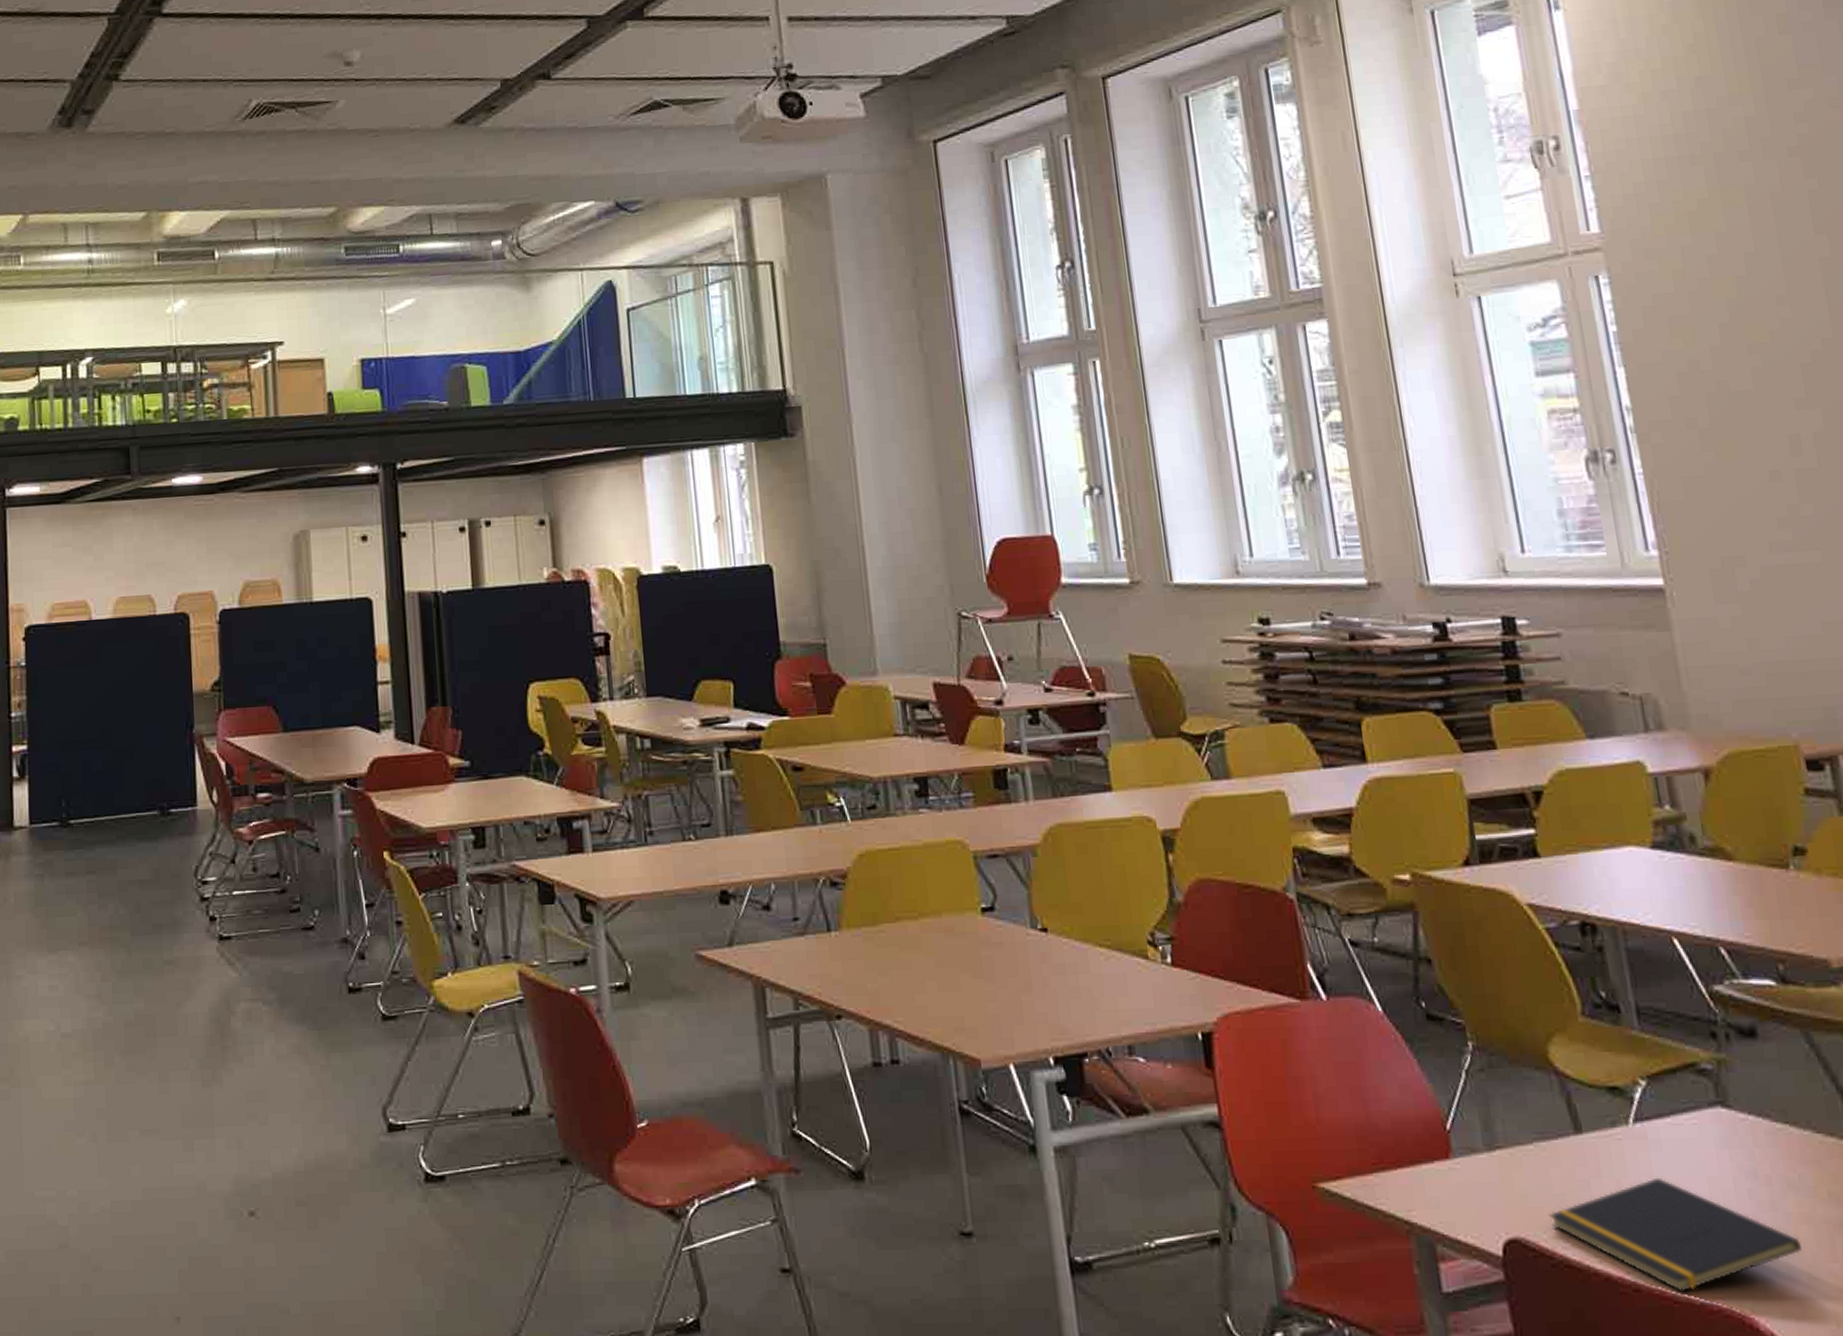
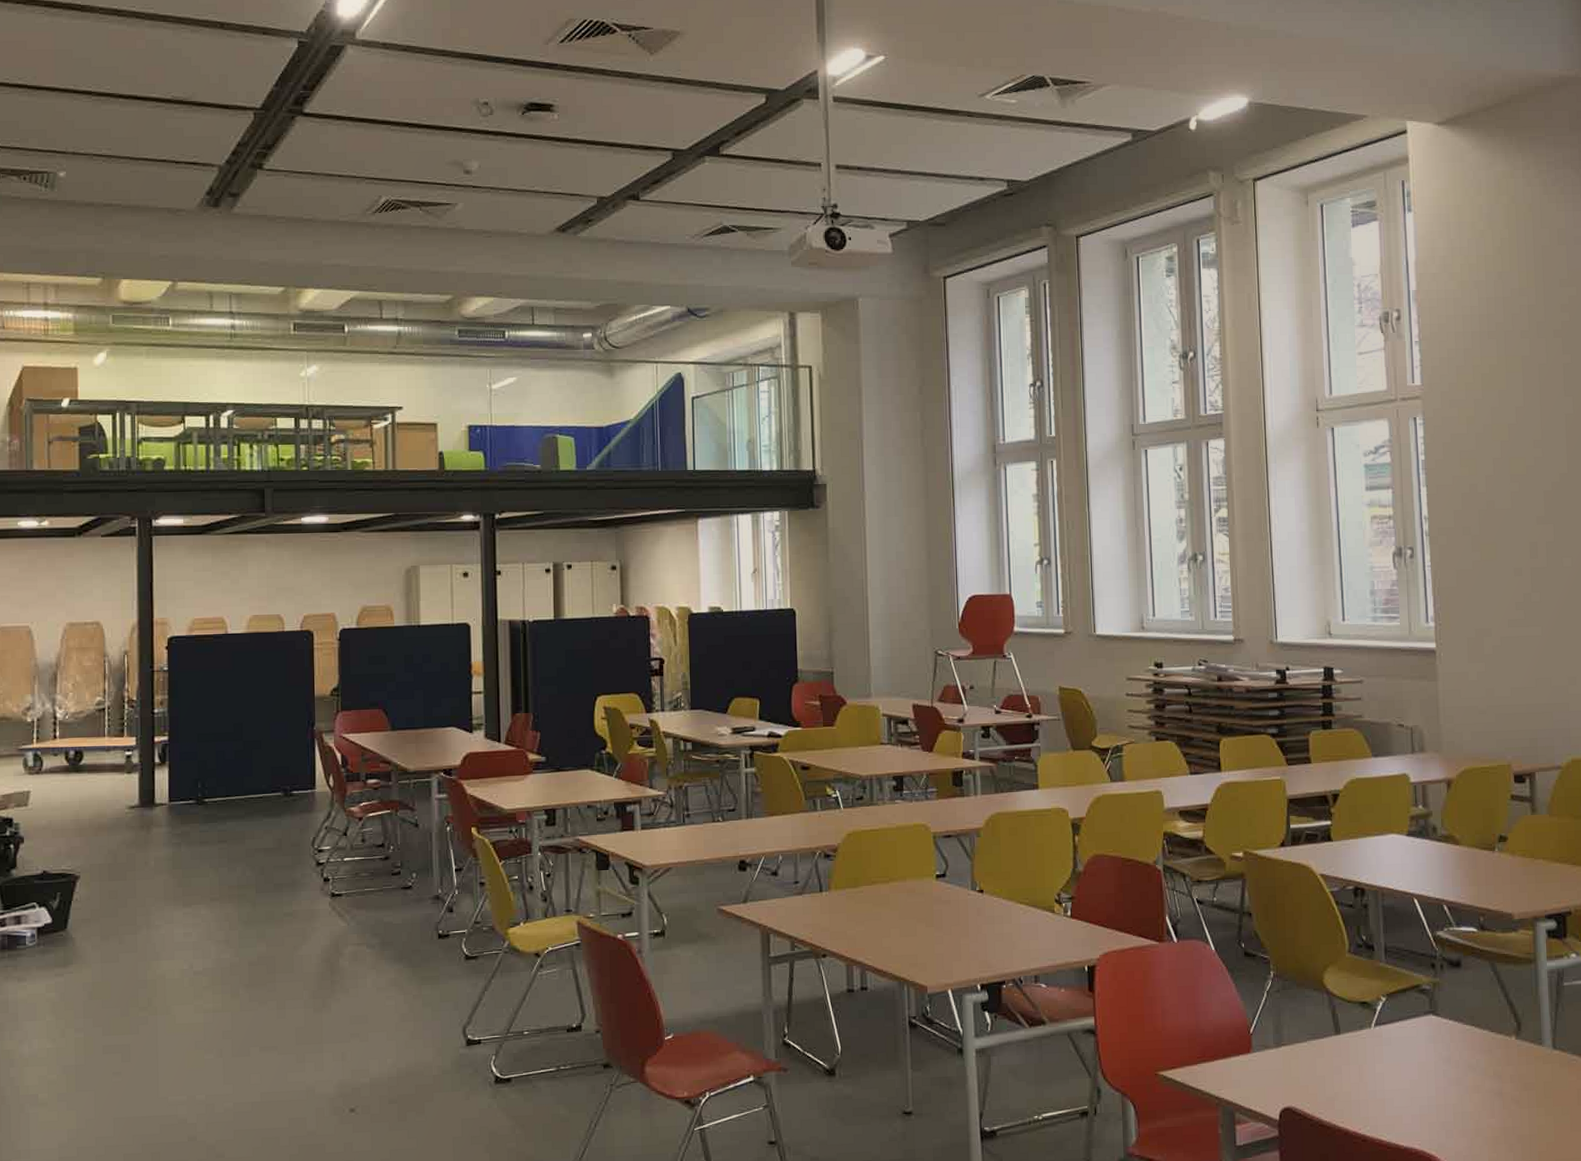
notepad: present [1548,1177,1802,1293] -> none [1312,1063,1473,1141]

